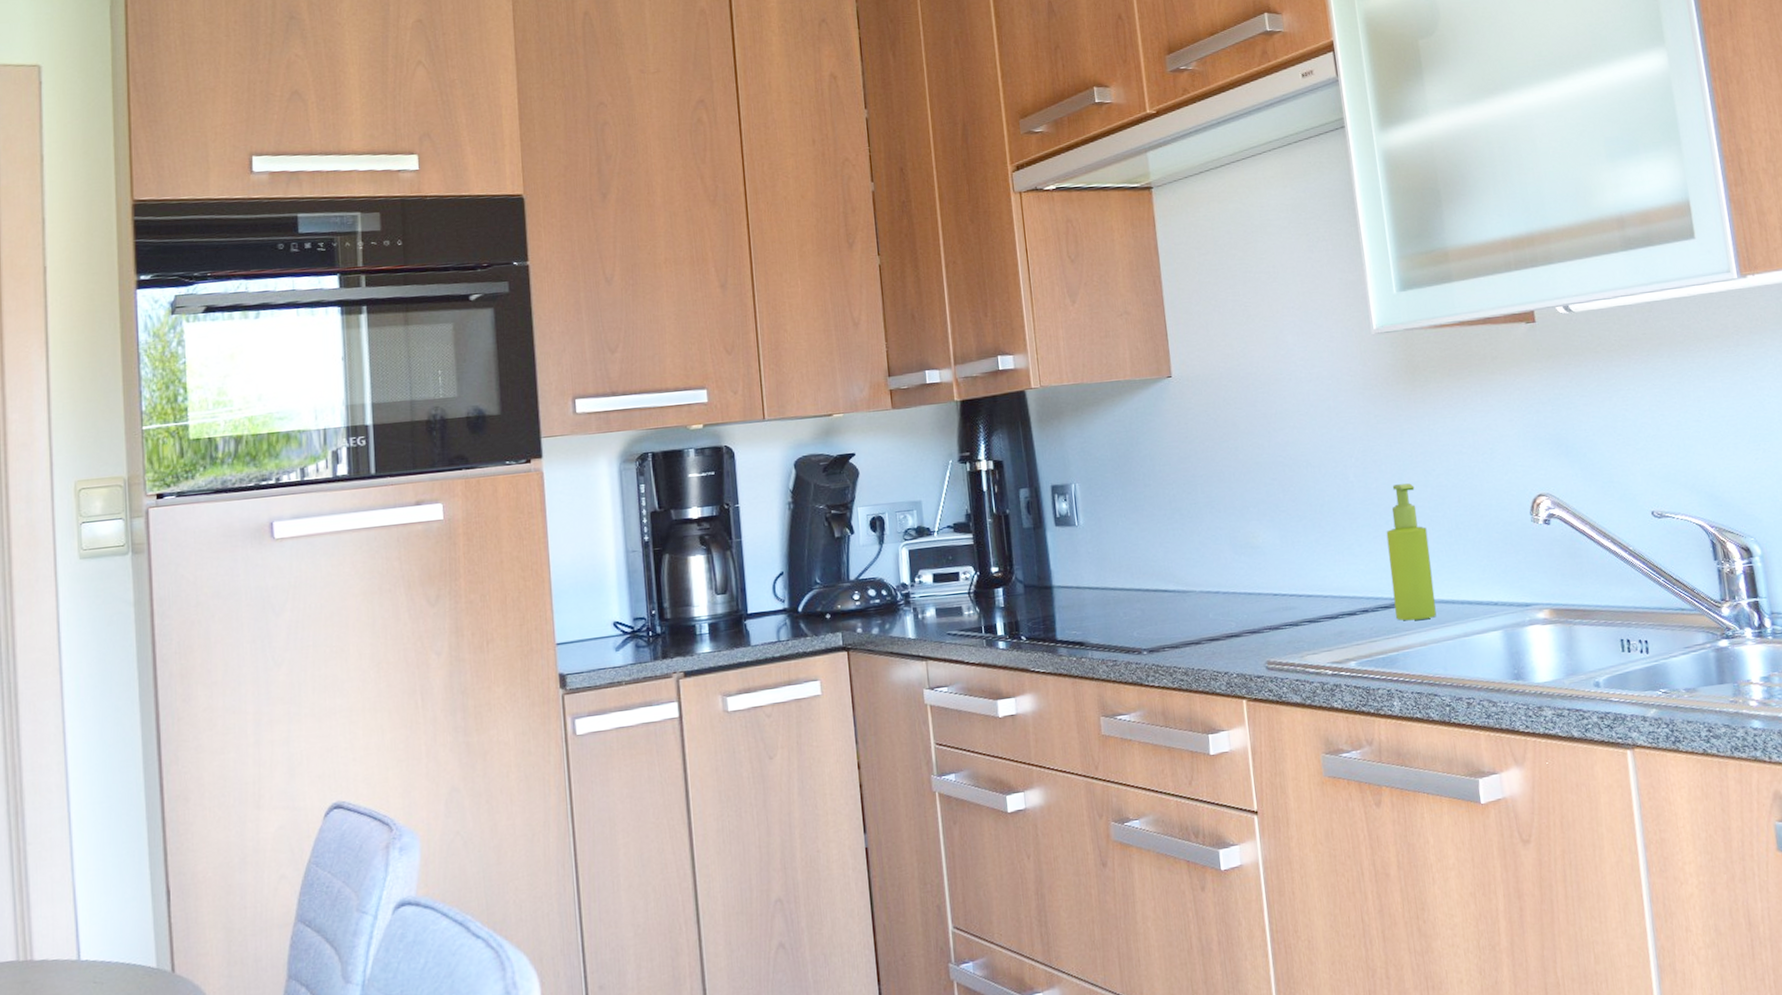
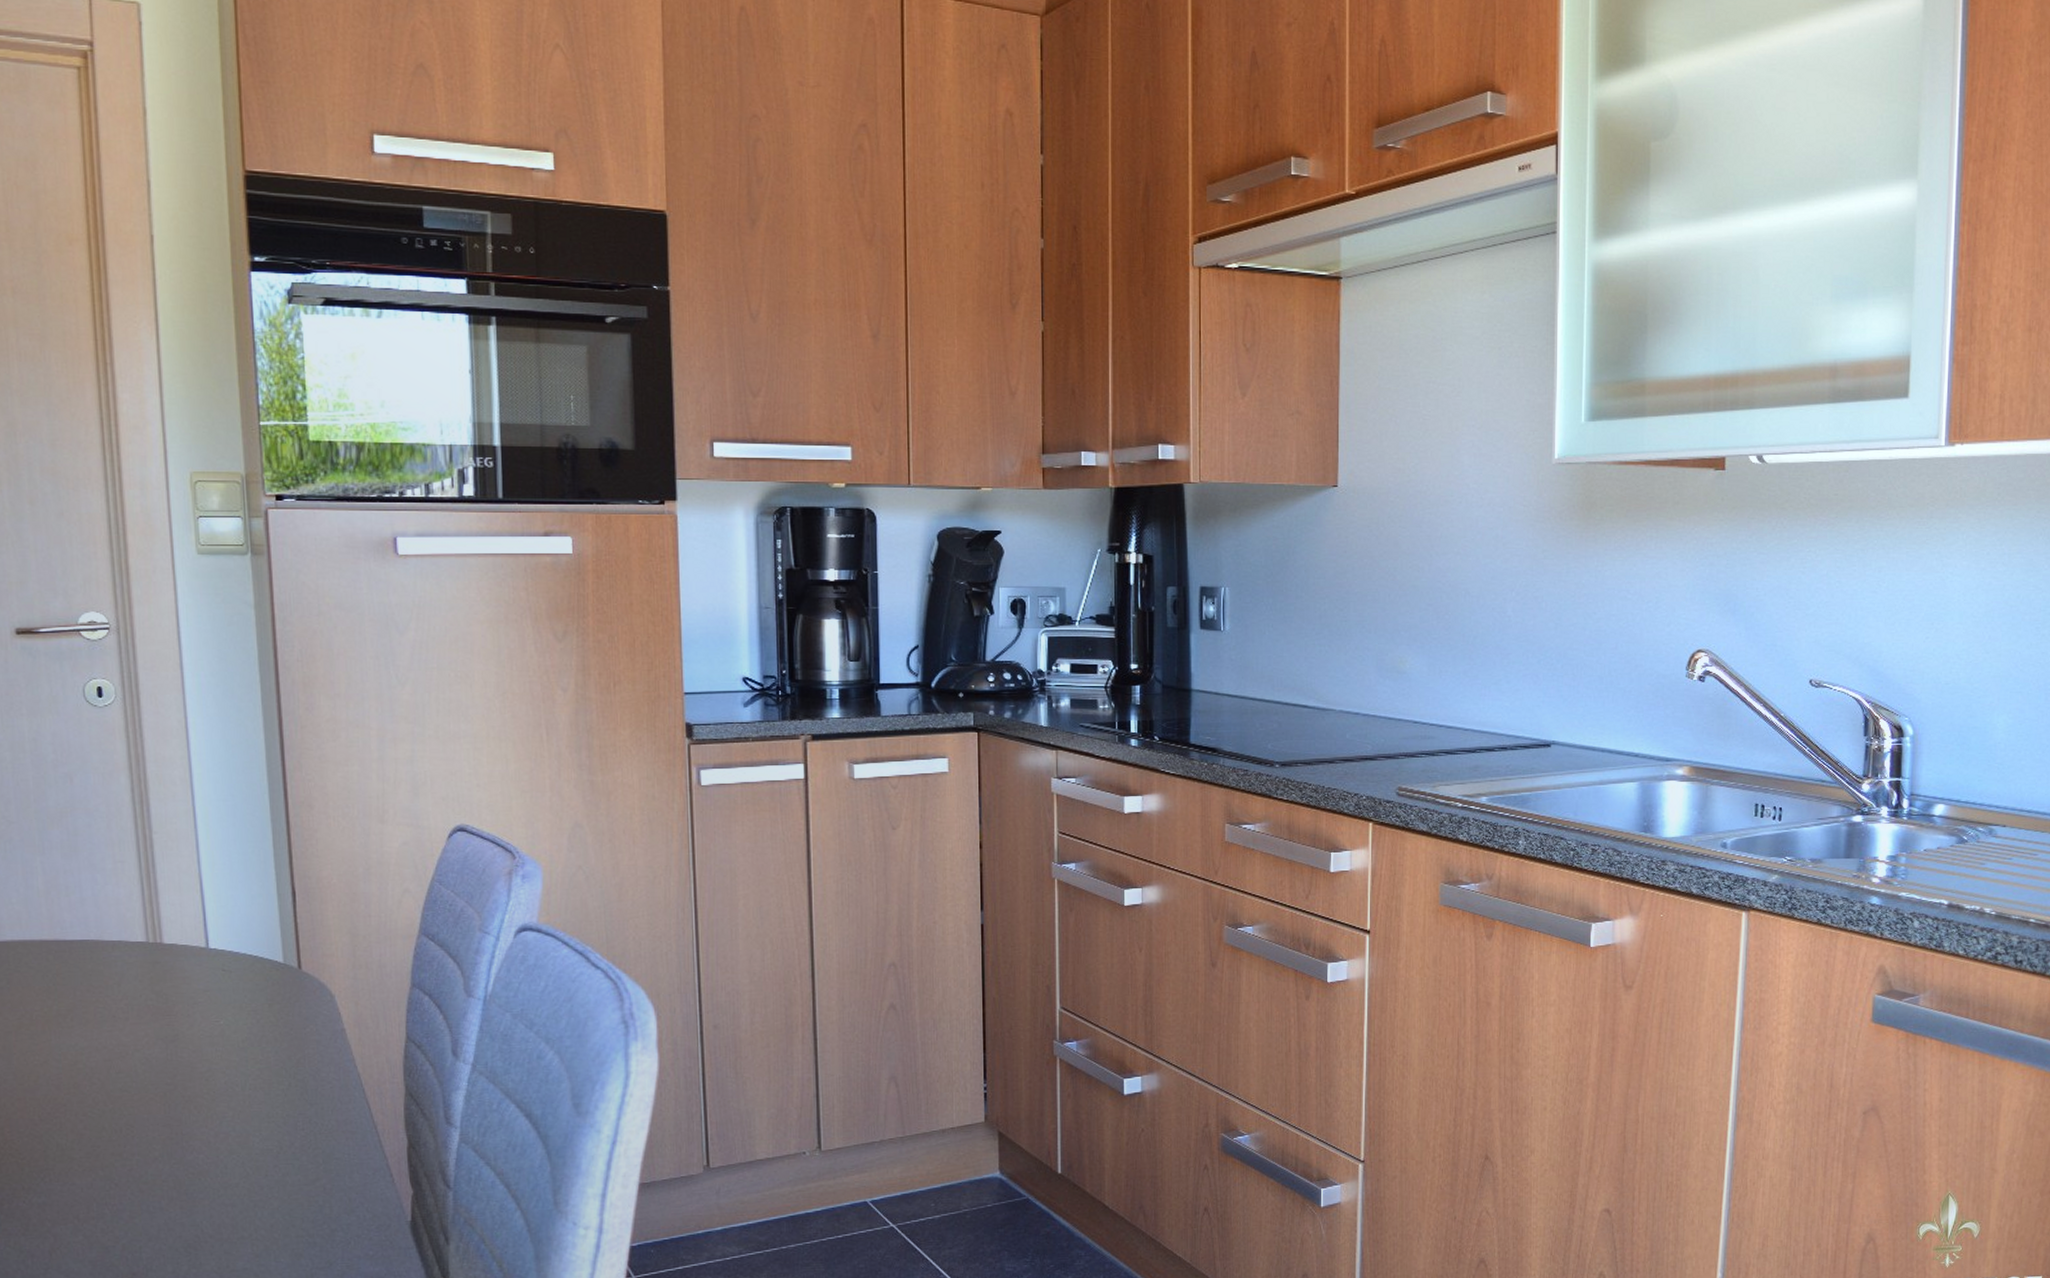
soap dispenser: present [1386,483,1437,621] -> none [1533,624,1578,763]

